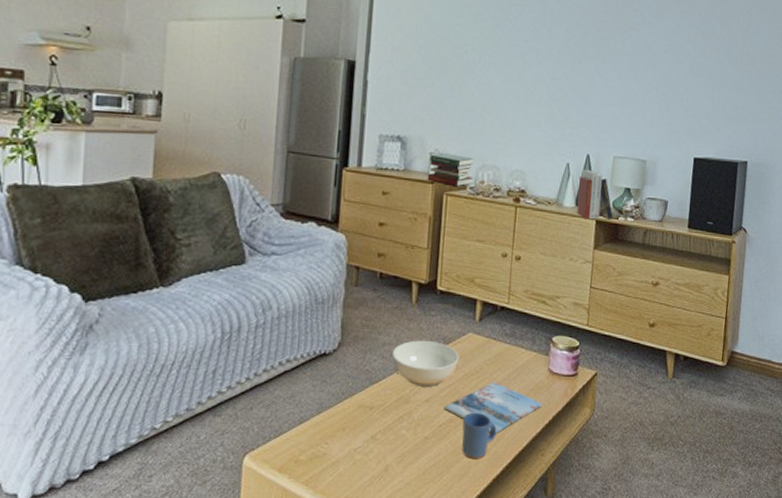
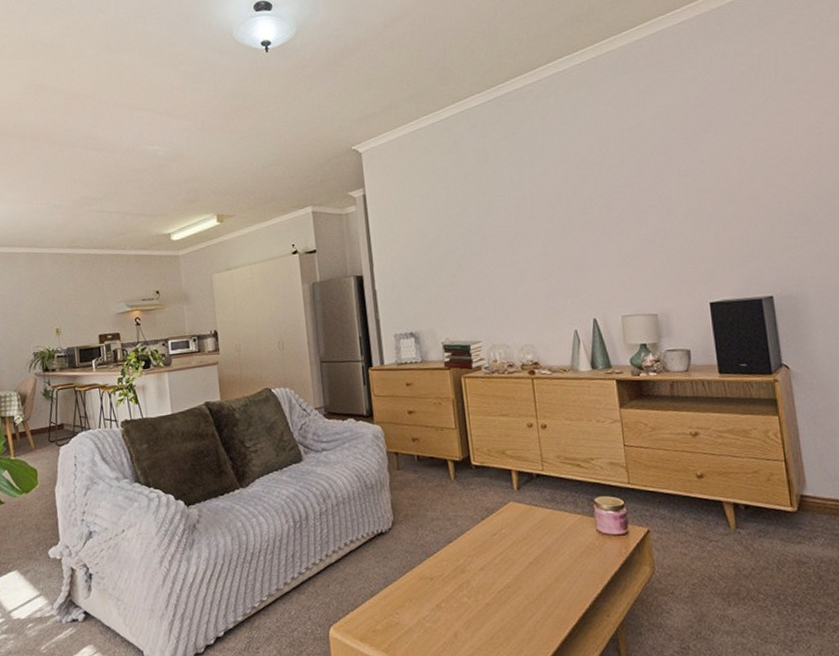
bowl: present [391,340,459,386] -> none [441,512,505,556]
magazine: present [444,381,543,434] -> none [499,546,598,597]
mug: present [462,412,497,458] -> none [520,577,556,622]
books: present [577,169,614,221] -> none [591,332,634,381]

